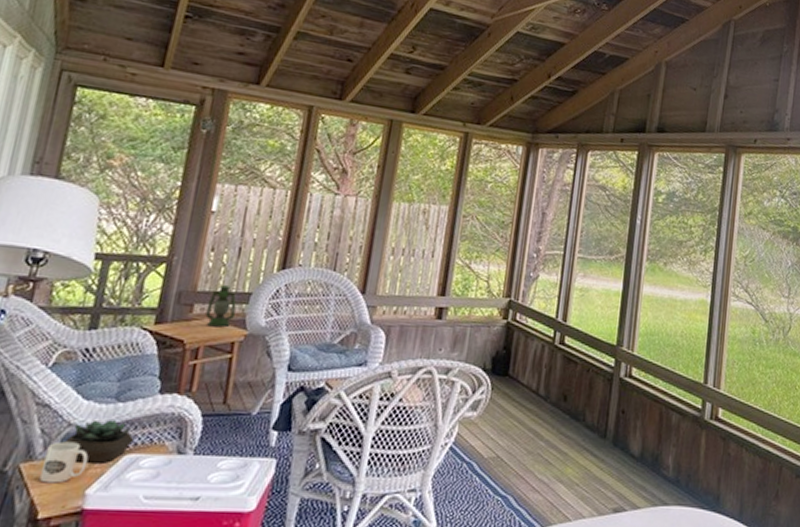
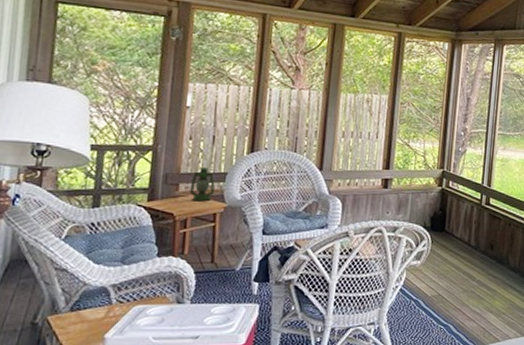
mug: present [38,441,89,484] -> none [64,297,104,331]
succulent plant: present [64,419,135,465] -> none [82,279,141,315]

